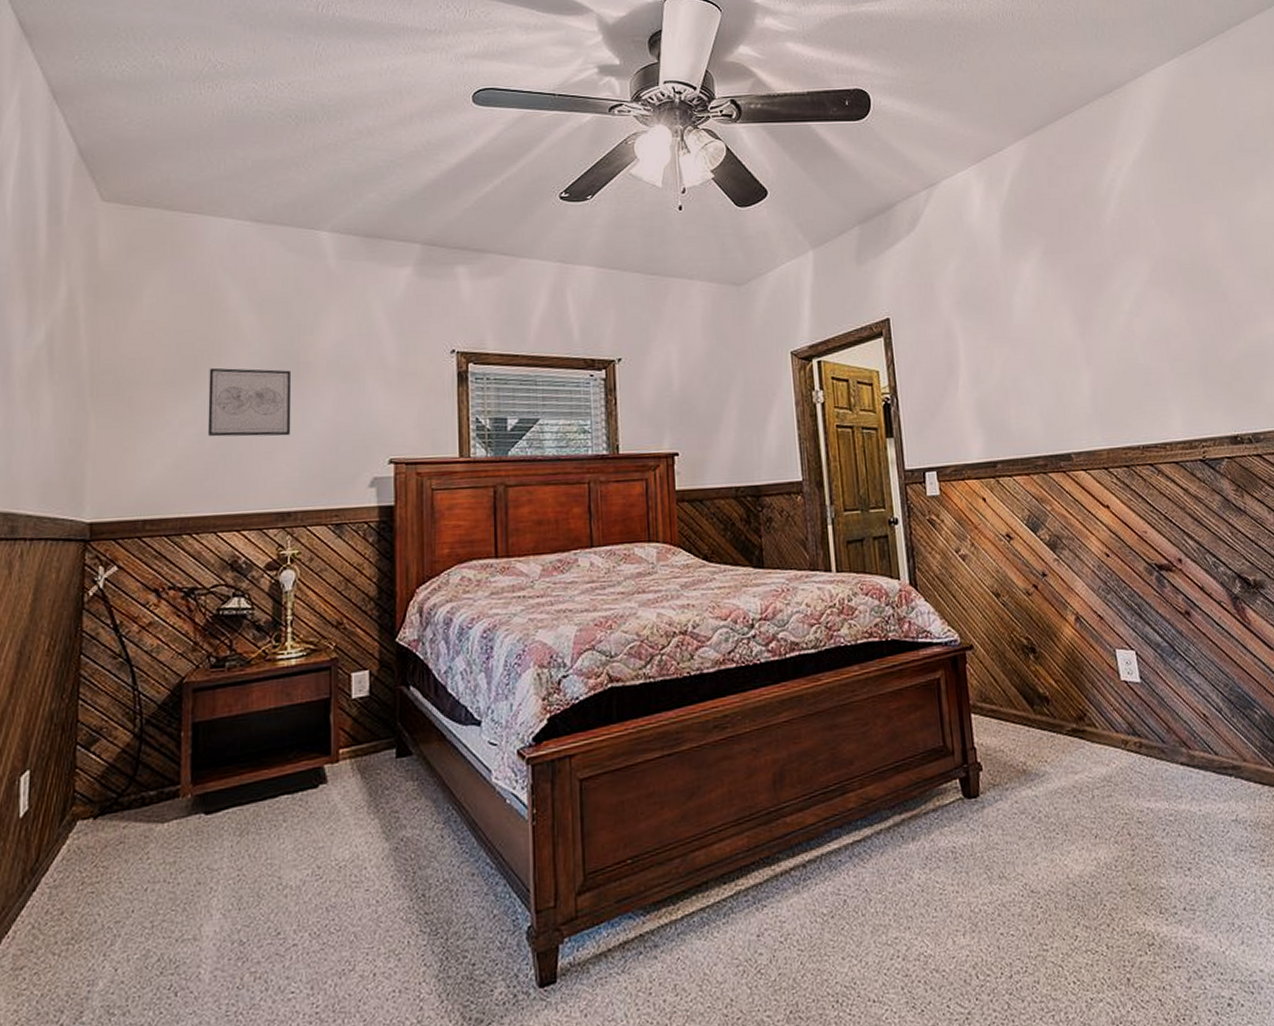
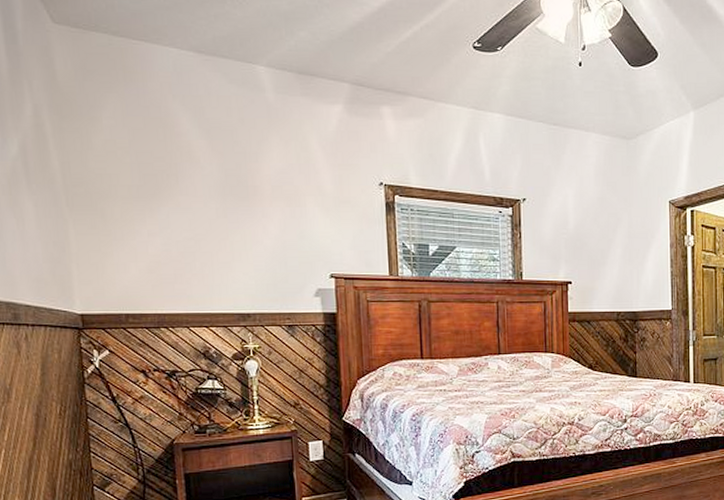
wall art: present [207,367,292,437] -> none [169,186,245,250]

